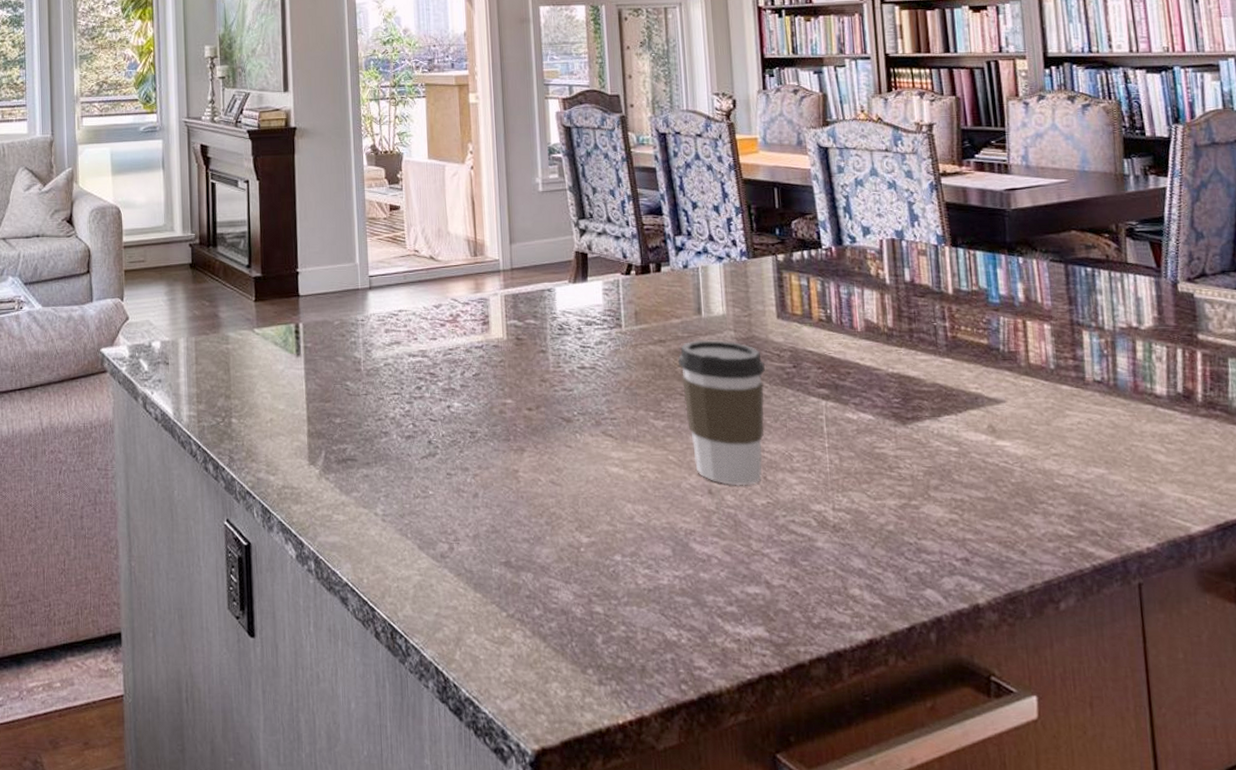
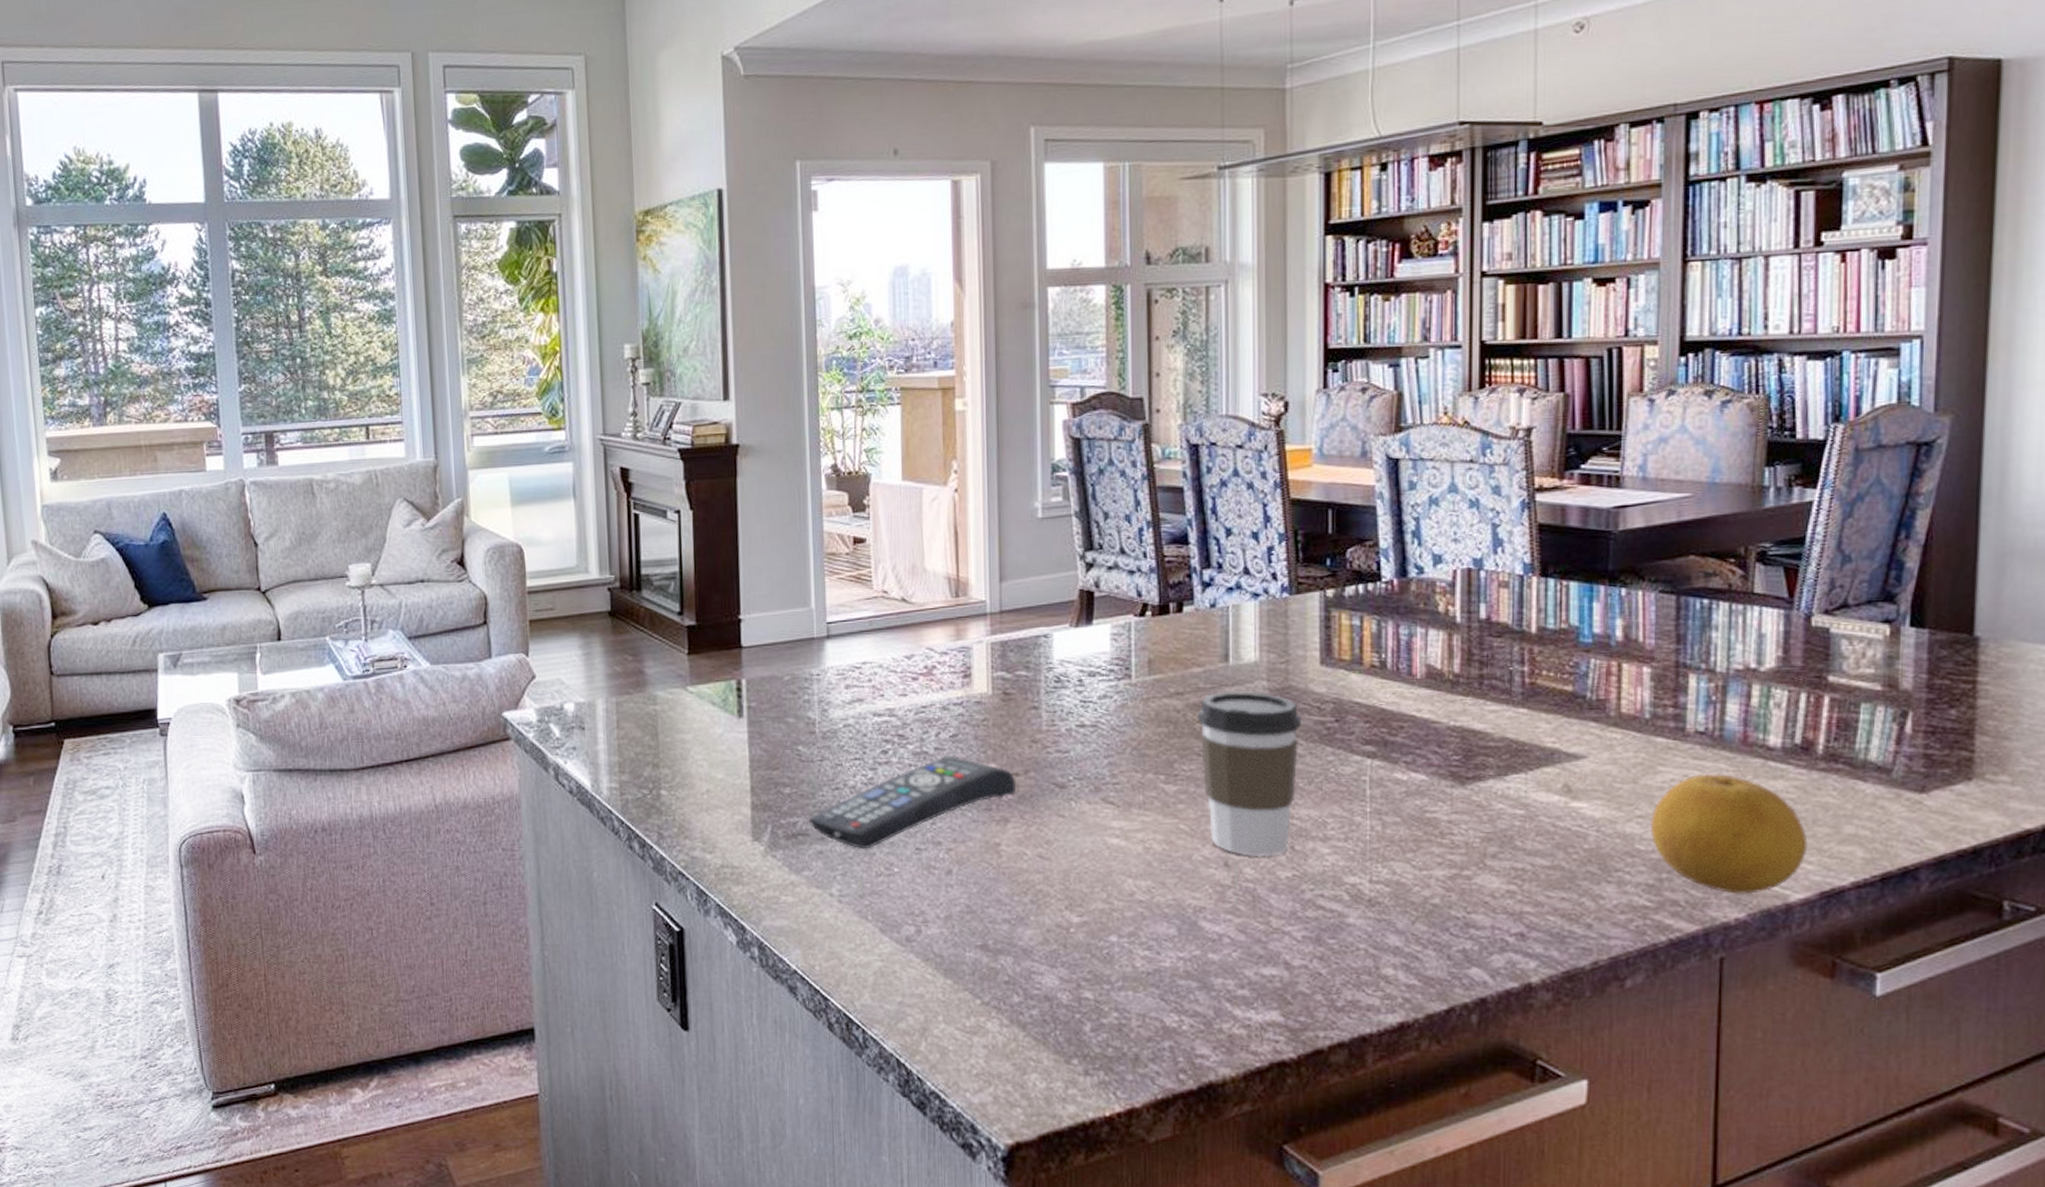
remote control: none [357,392,530,474] -> present [809,755,1017,850]
fruit: none [1065,418,1201,525] -> present [1651,774,1808,894]

